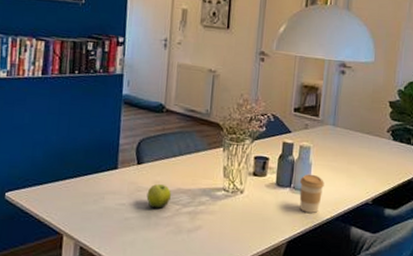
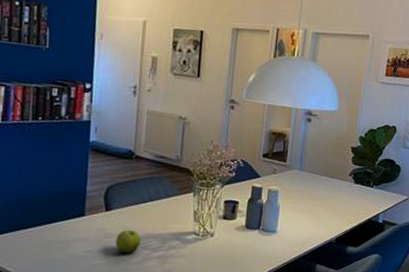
coffee cup: present [299,174,324,213] -> none [268,216,292,253]

